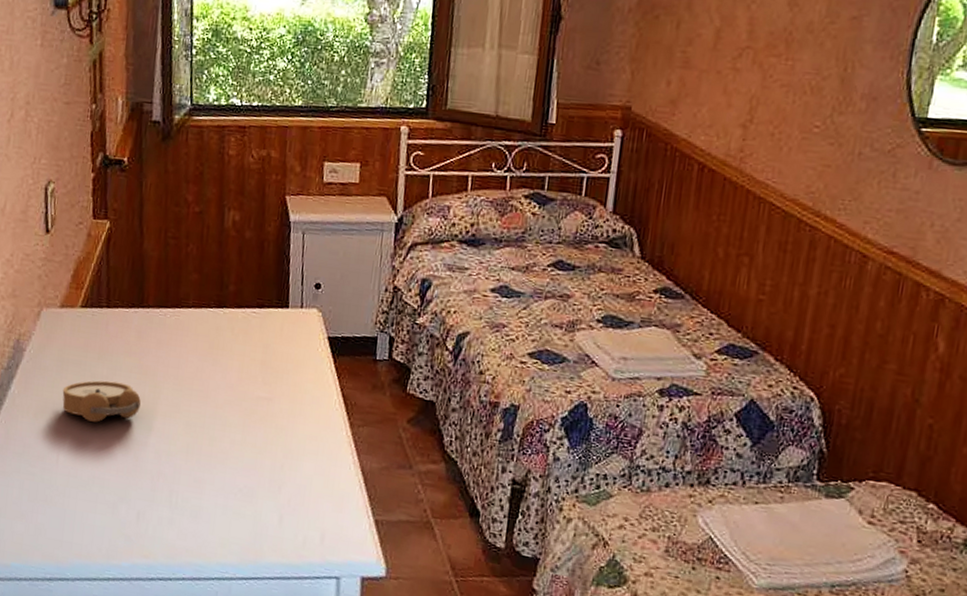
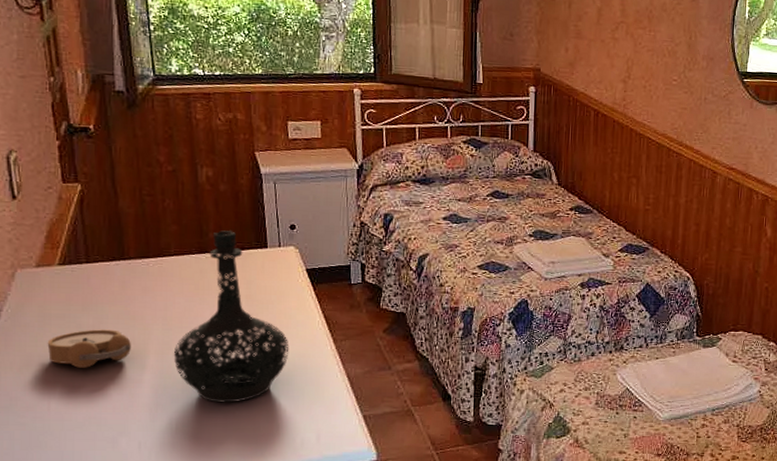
bottle: none [180,283,301,483] -> present [173,230,289,403]

